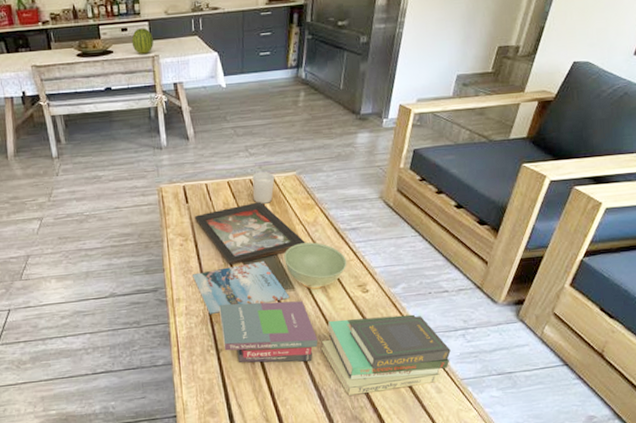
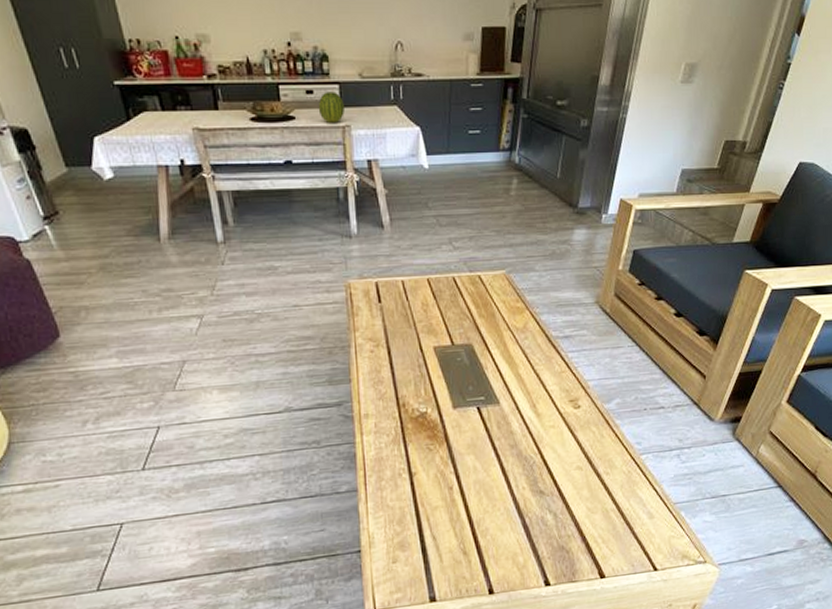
magazine: present [193,260,290,315] -> none [384,371,494,434]
decorative tray: present [194,201,306,265] -> none [387,303,513,375]
books: present [219,301,318,363] -> none [414,417,524,489]
candle holder: present [252,172,275,204] -> none [455,269,482,306]
bowl: present [284,242,347,290] -> none [489,351,558,405]
books: present [320,314,451,396] -> none [526,432,665,523]

